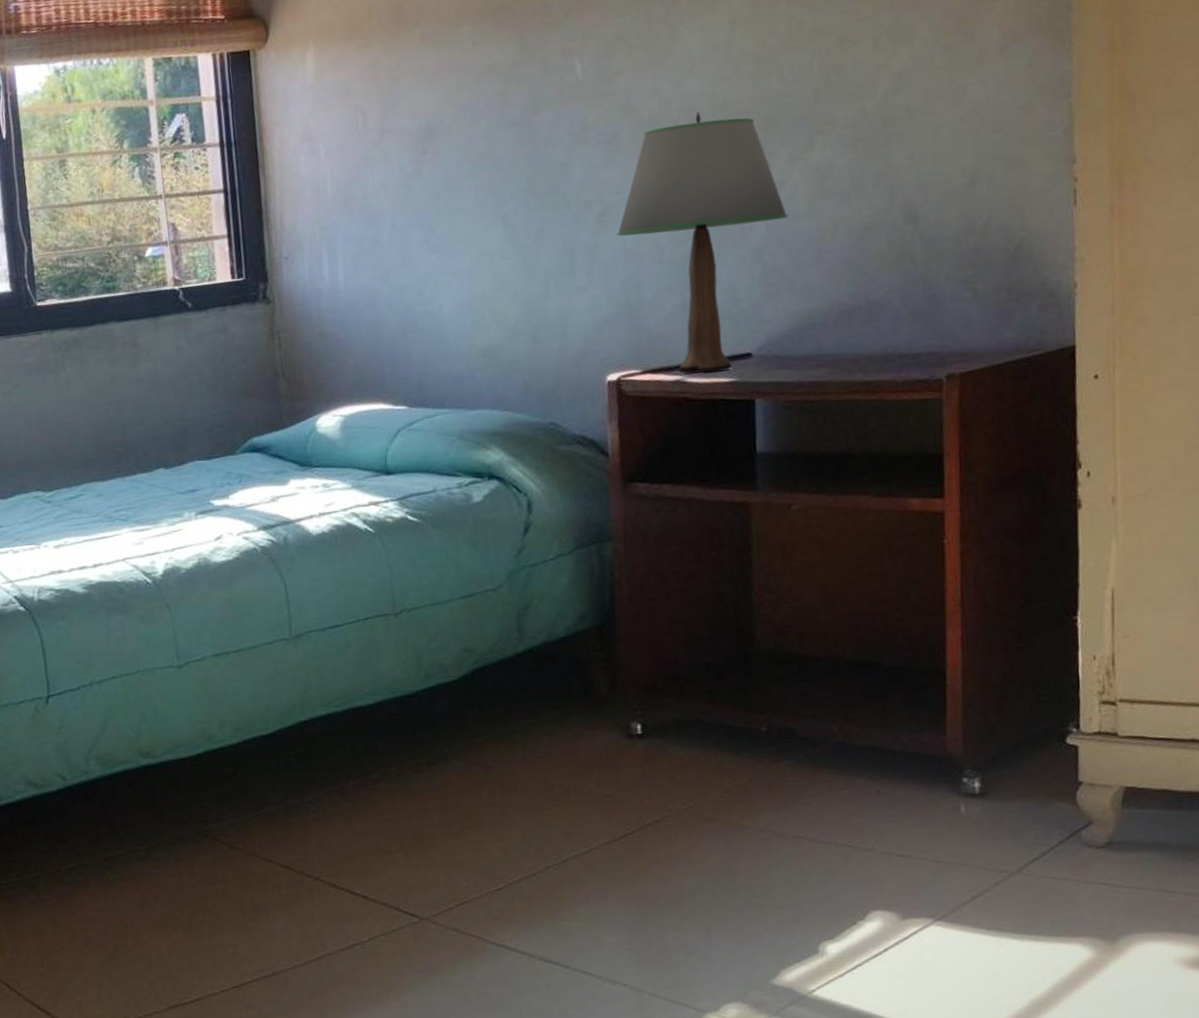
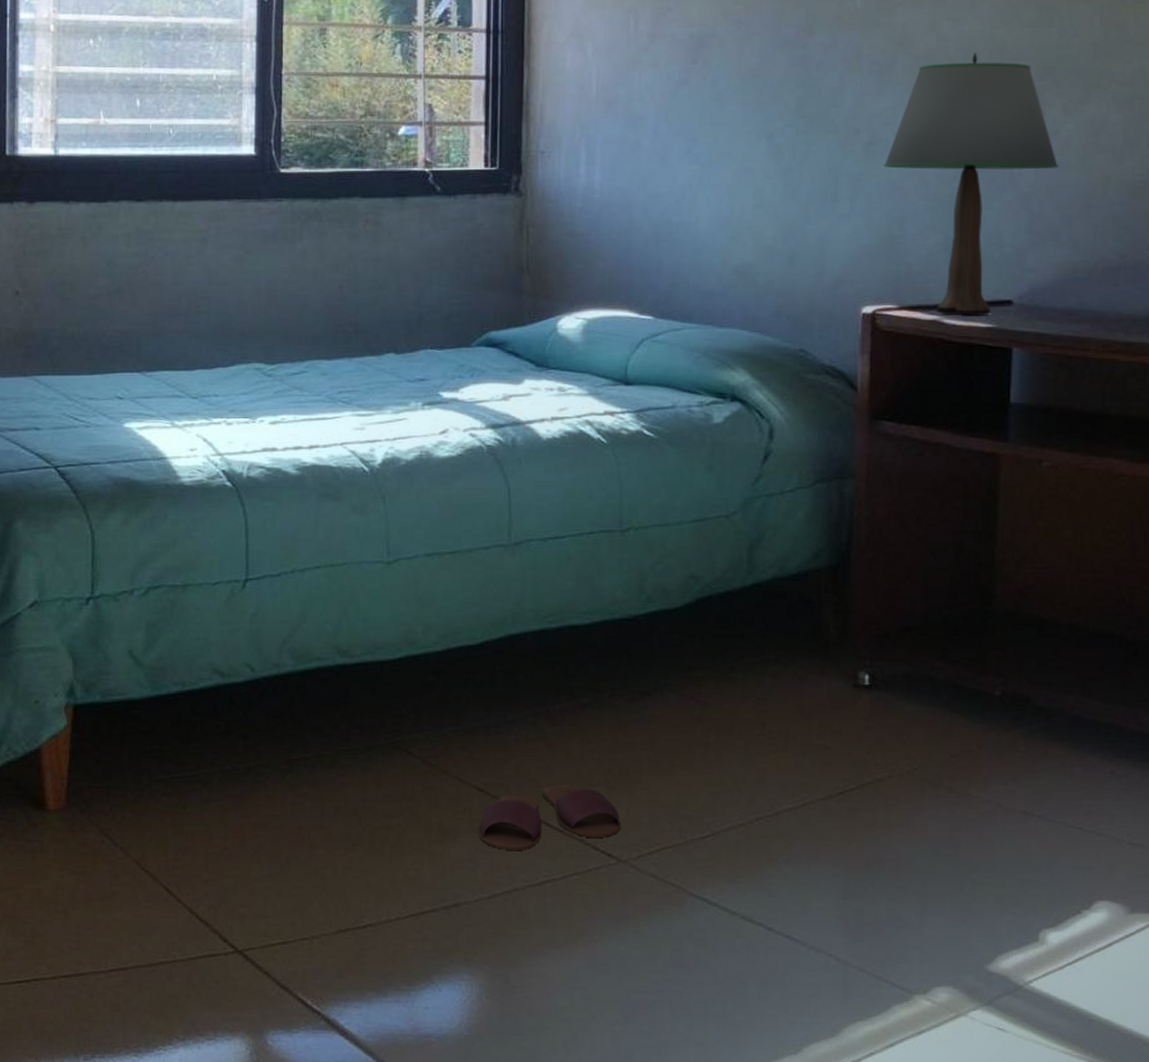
slippers: none [288,853,421,920] -> present [479,784,621,851]

